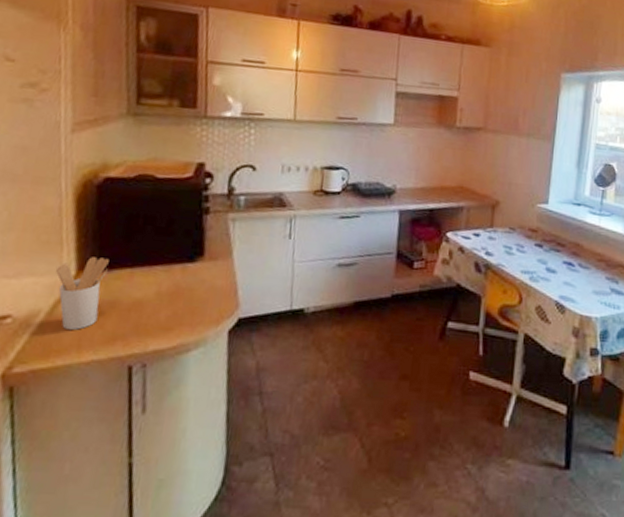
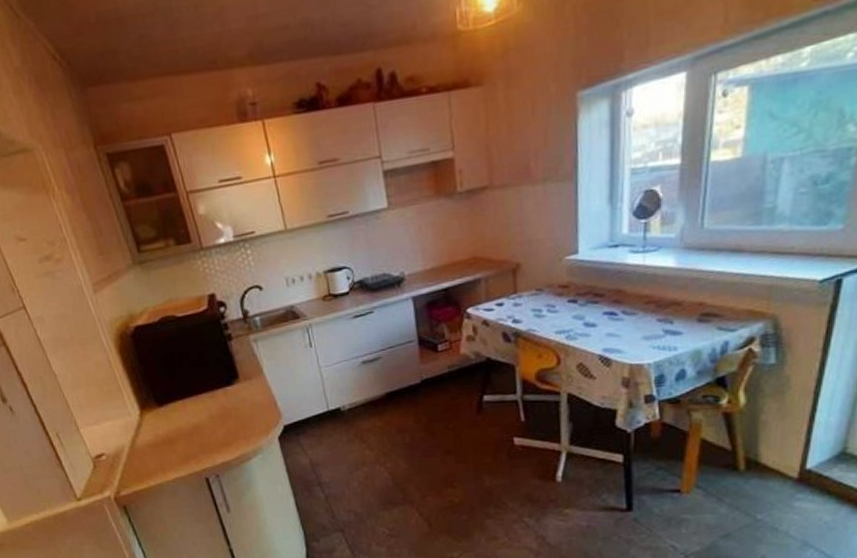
utensil holder: present [56,257,109,330] -> none [124,395,169,457]

